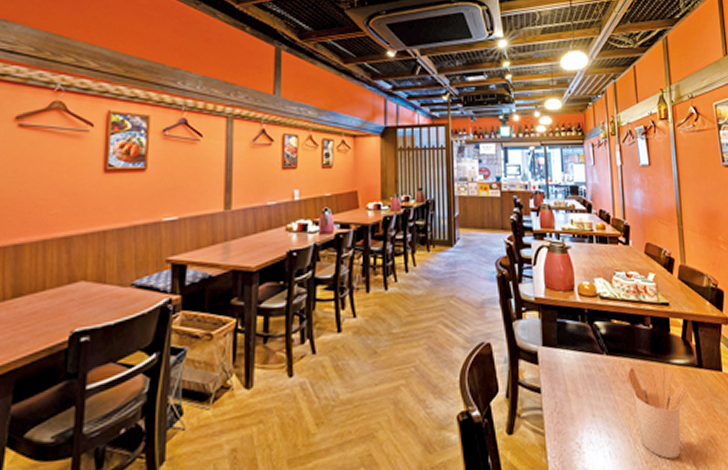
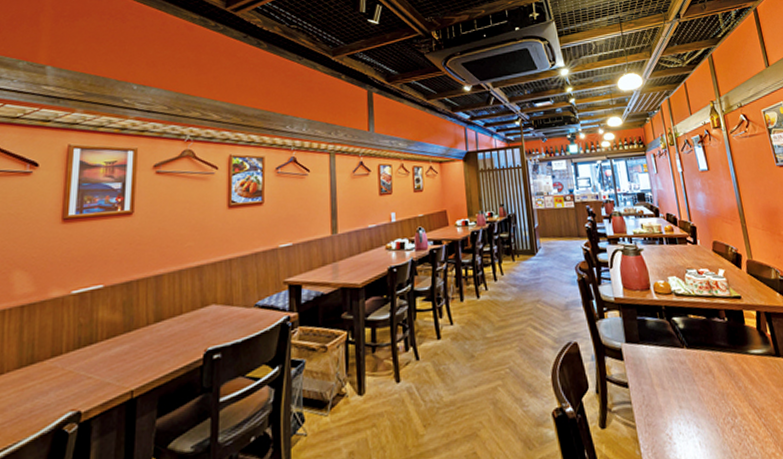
utensil holder: present [627,361,688,459] -> none [708,352,770,447]

